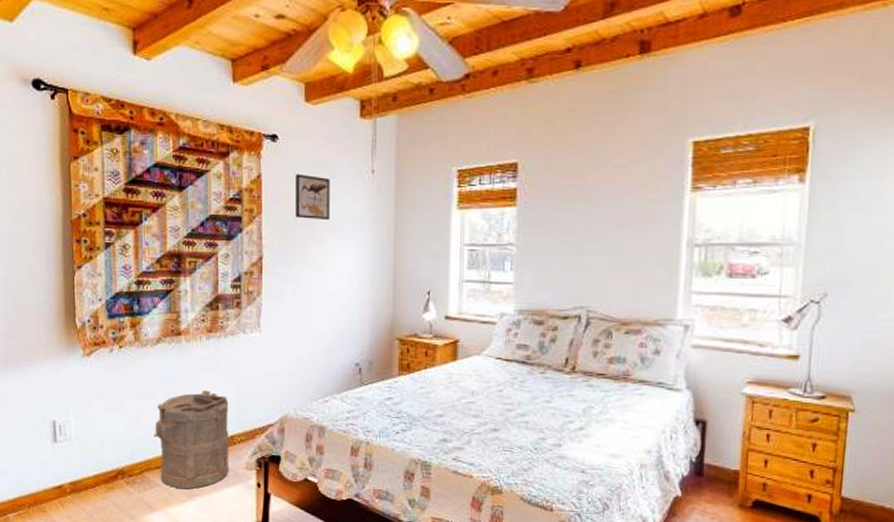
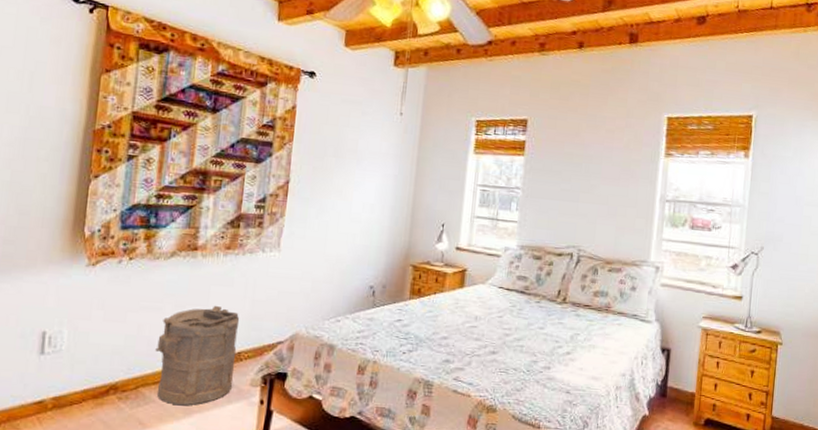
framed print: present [296,174,330,221] -> none [325,109,361,154]

